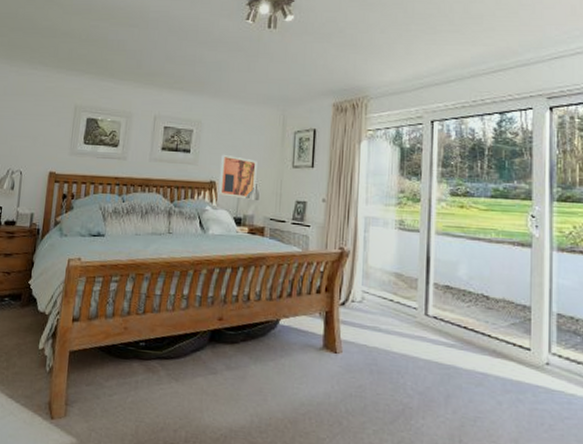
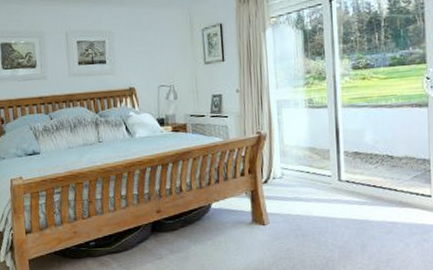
wall art: present [218,154,257,200] -> none [136,60,173,101]

